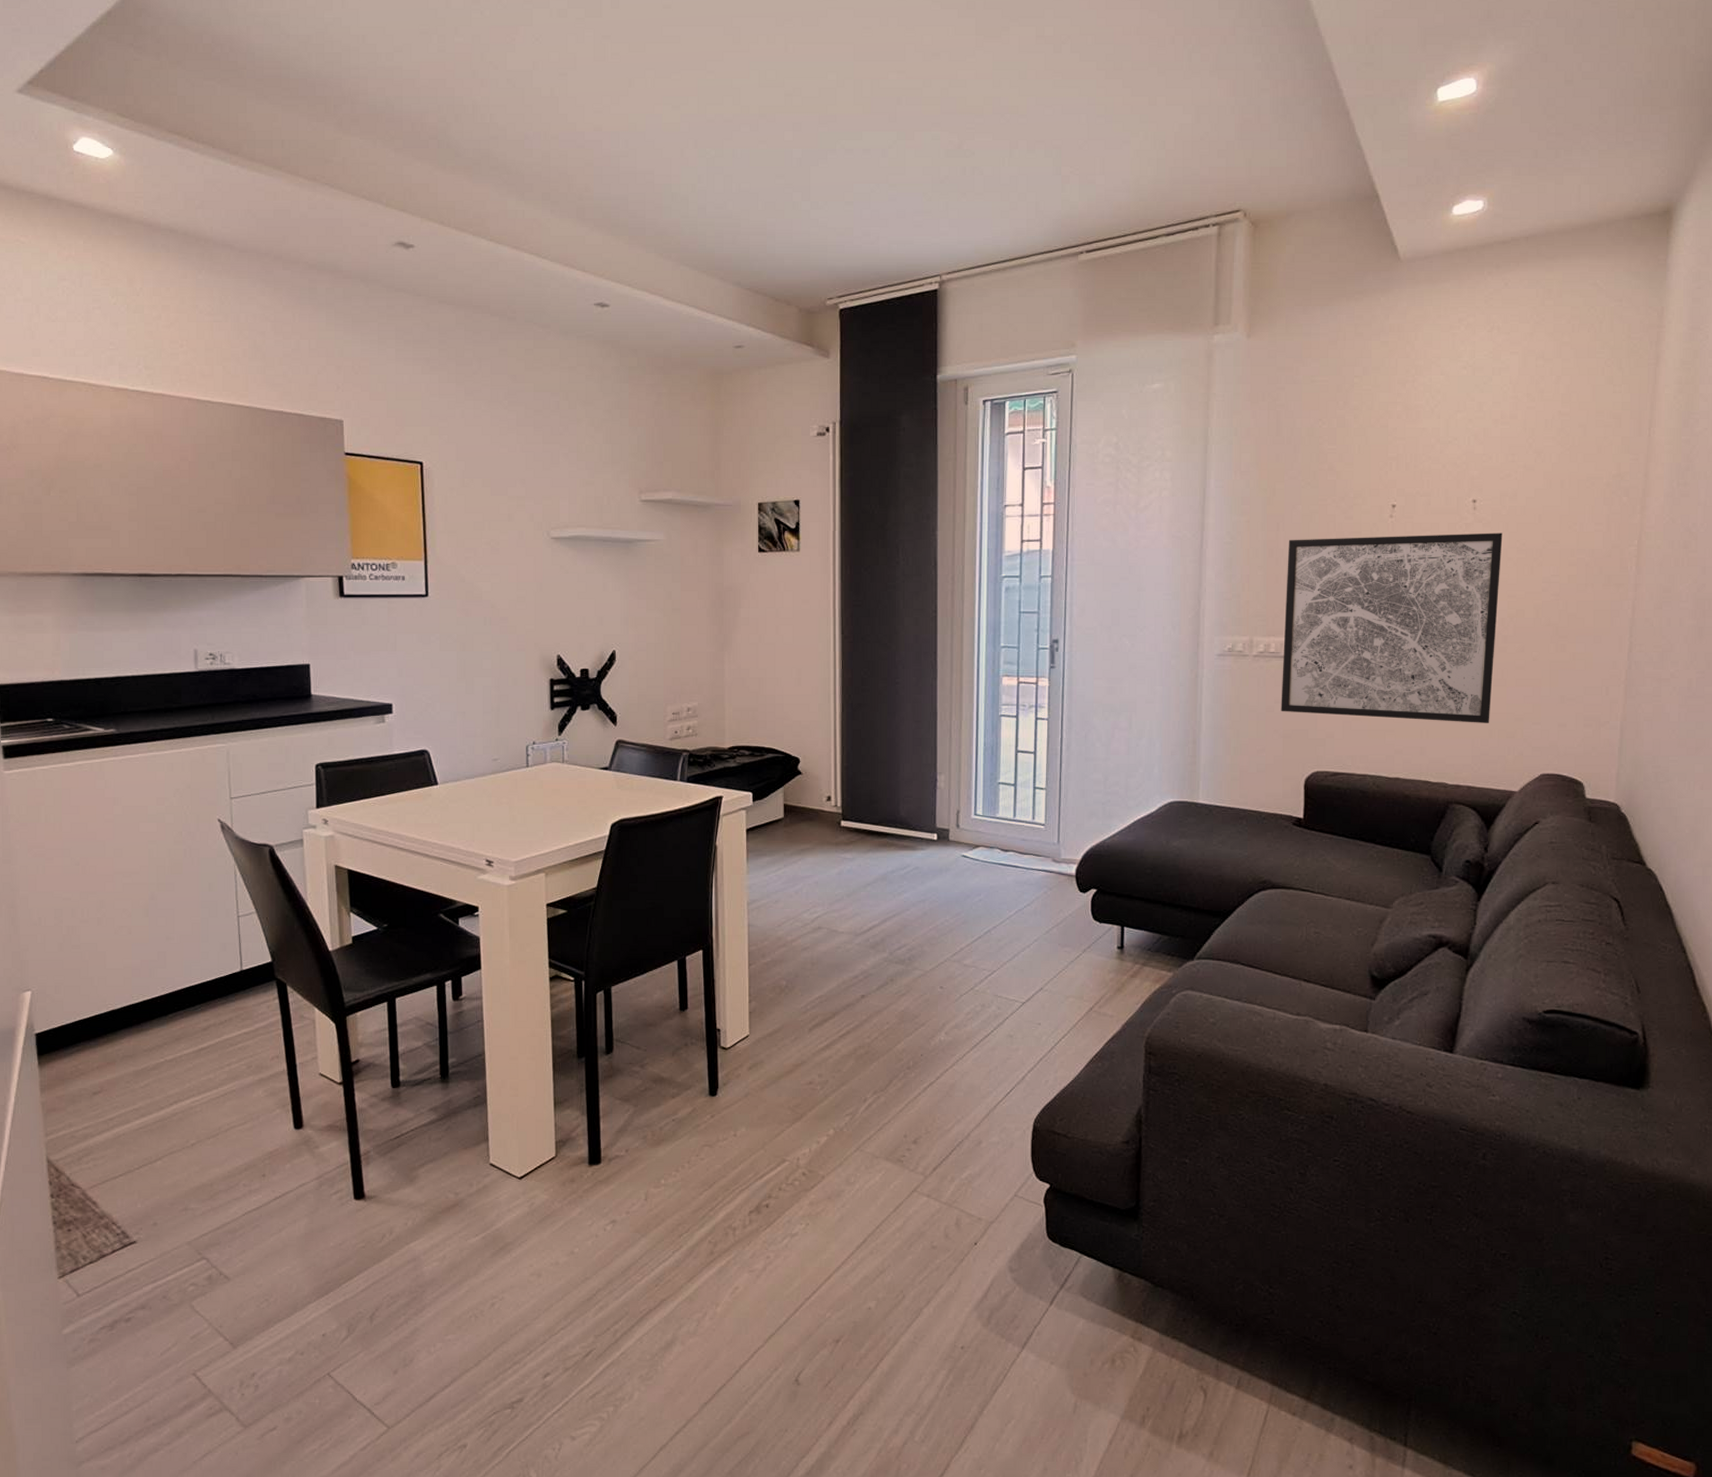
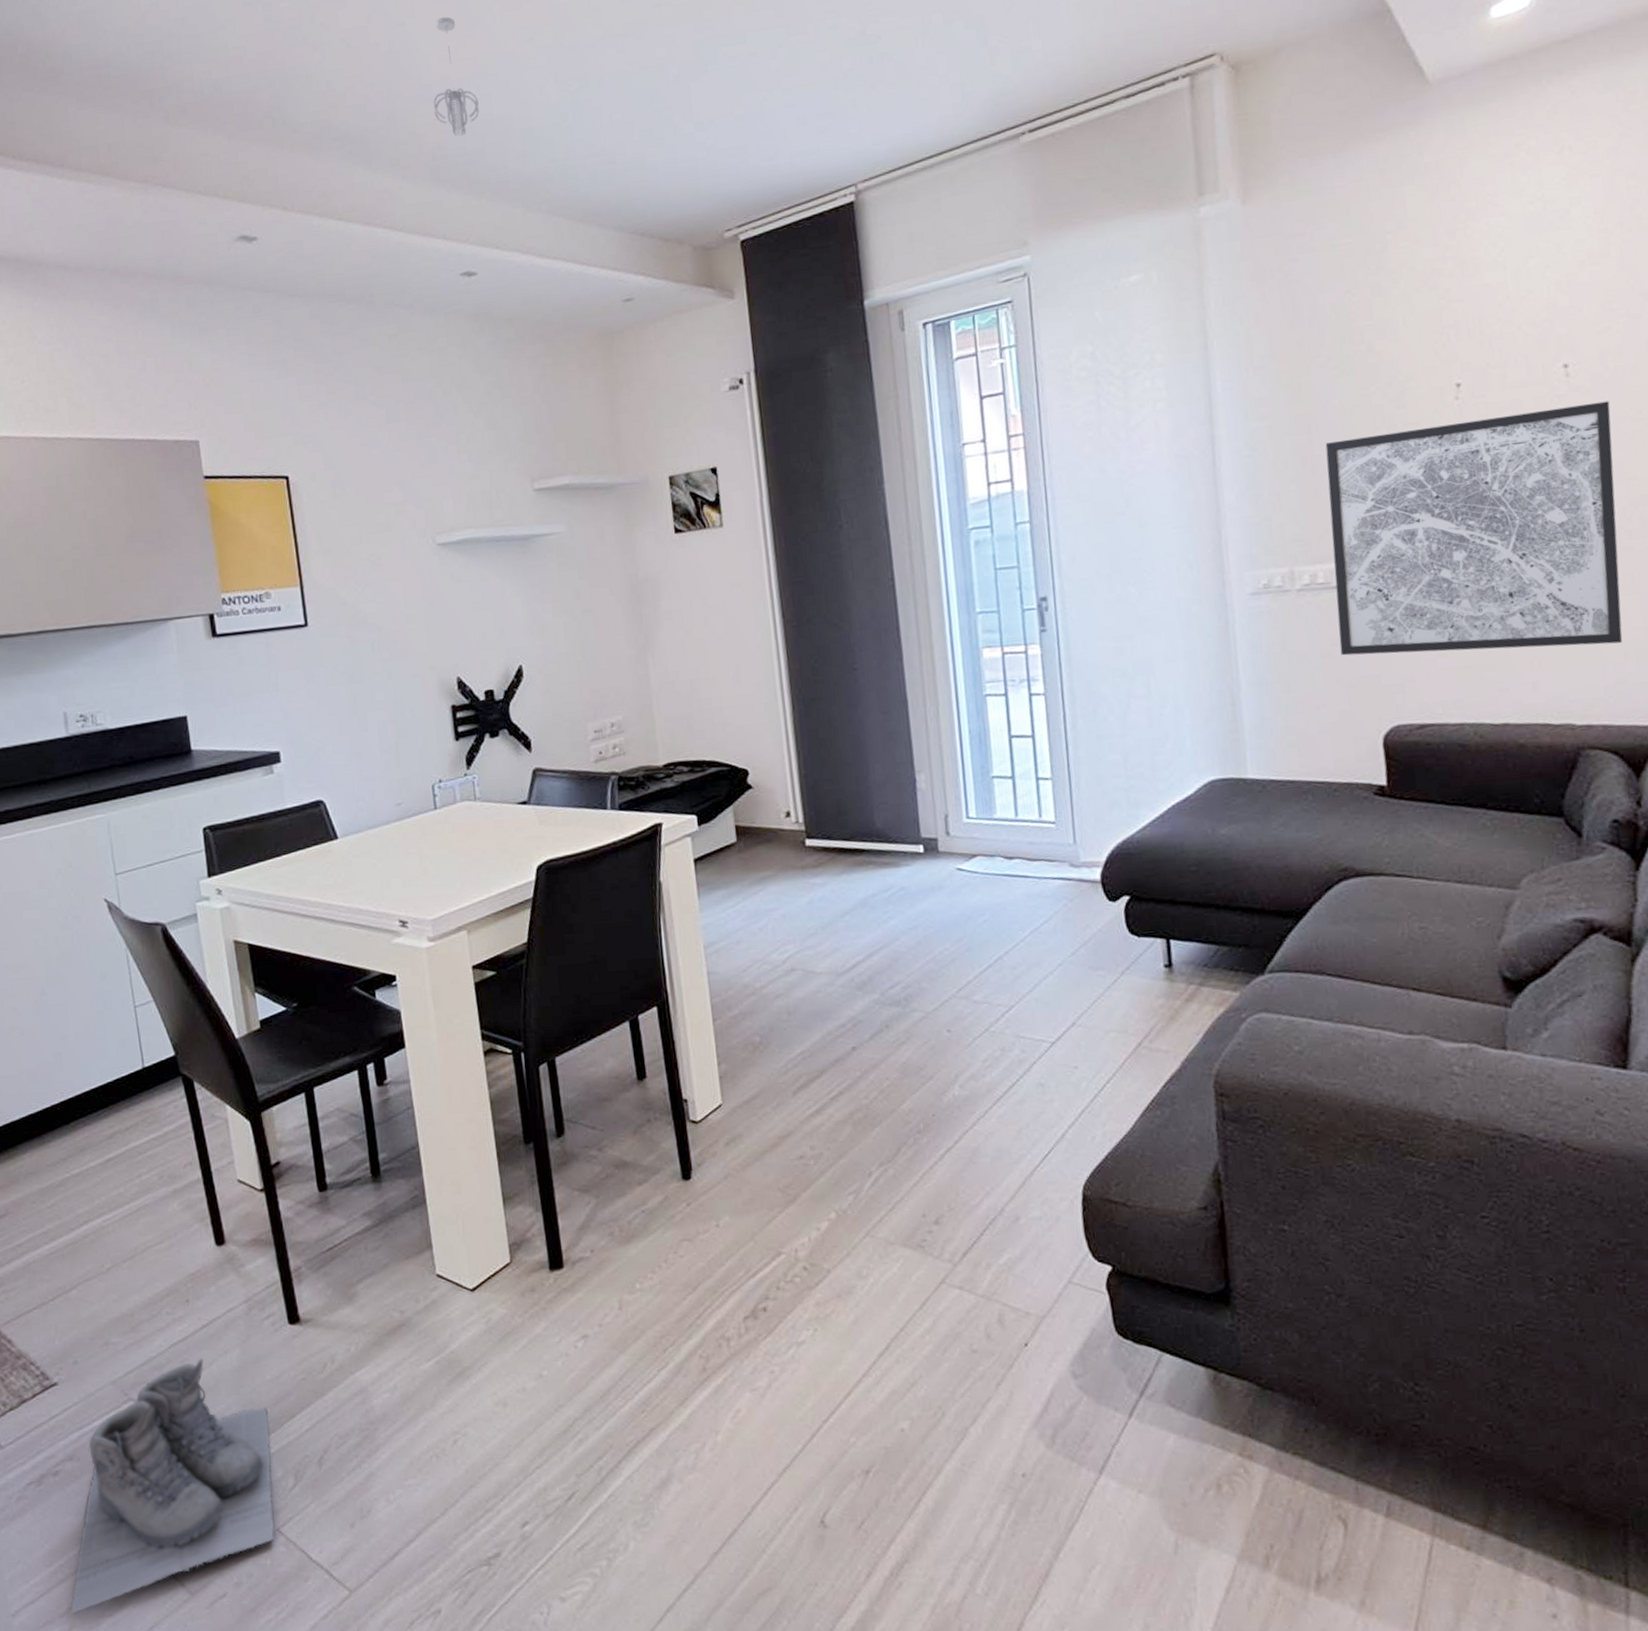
boots: none [131,1225,329,1441] -> present [70,1358,275,1614]
pendant light: none [585,74,625,182] -> present [433,17,479,136]

